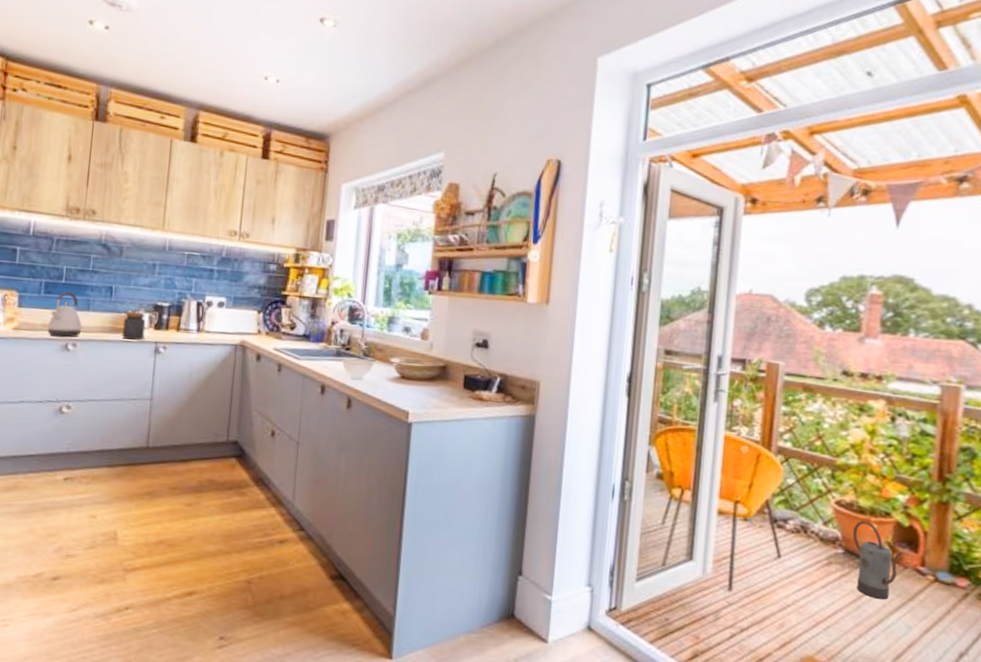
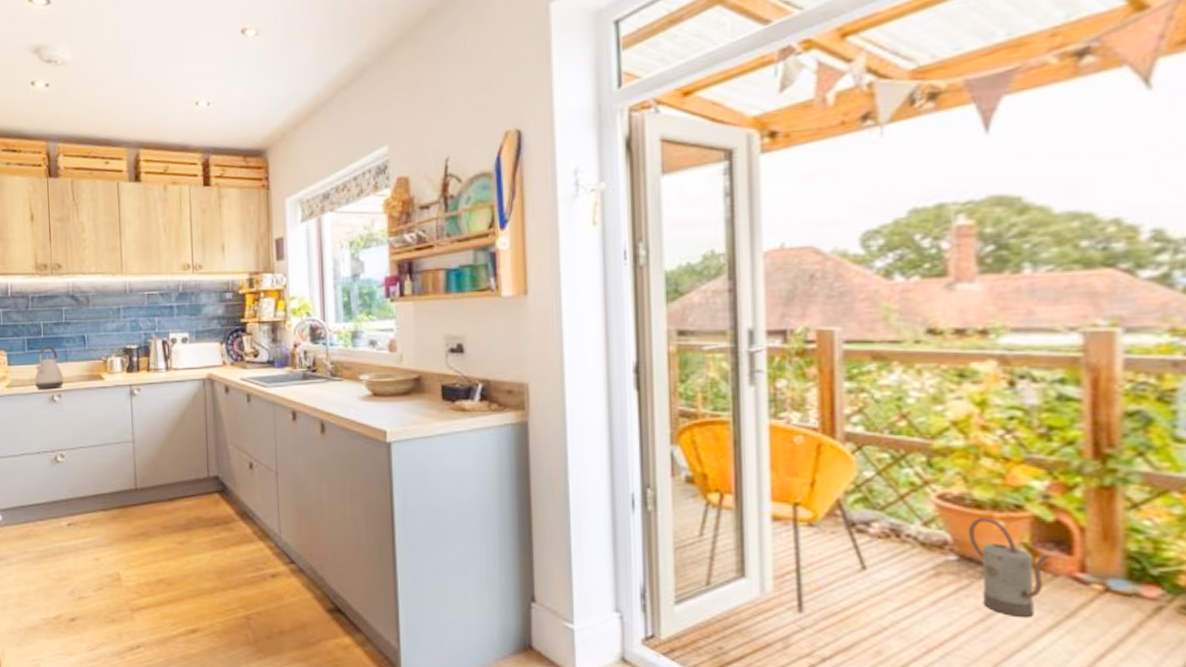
jar: present [121,312,146,340] -> none [98,358,119,385]
bowl: present [342,358,374,380] -> none [309,380,343,402]

